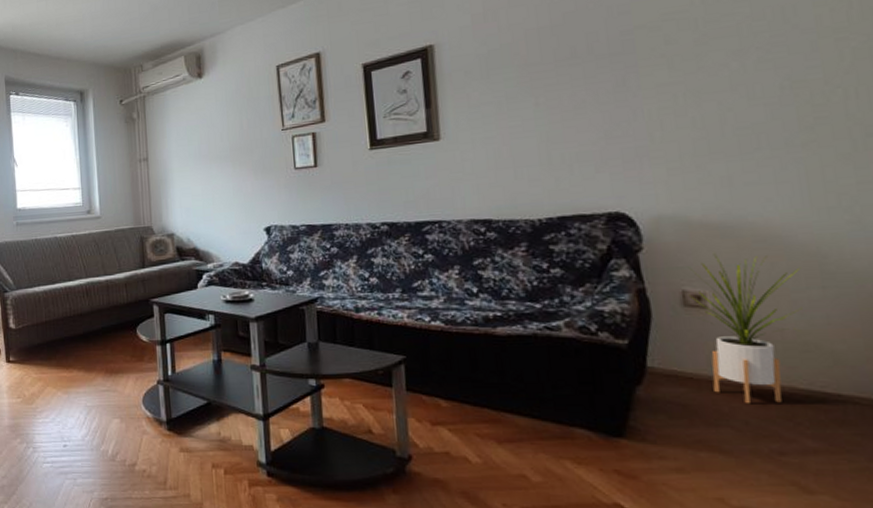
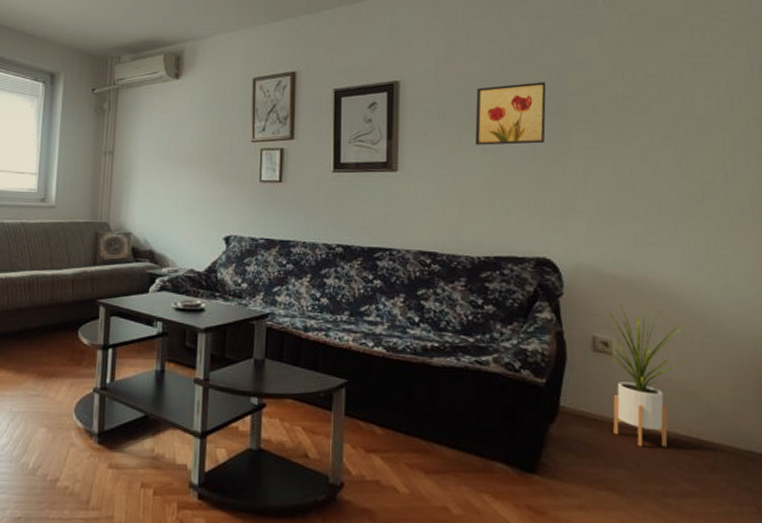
wall art: none [522,19,609,101] -> present [474,82,546,145]

